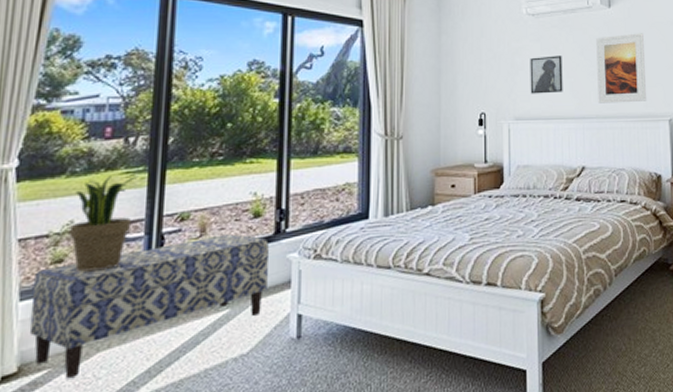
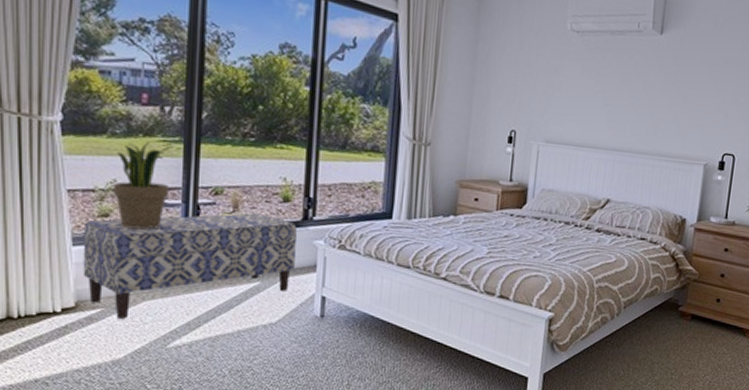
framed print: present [530,55,563,94] -> none [564,79,603,120]
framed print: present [596,33,647,104] -> none [633,66,693,142]

